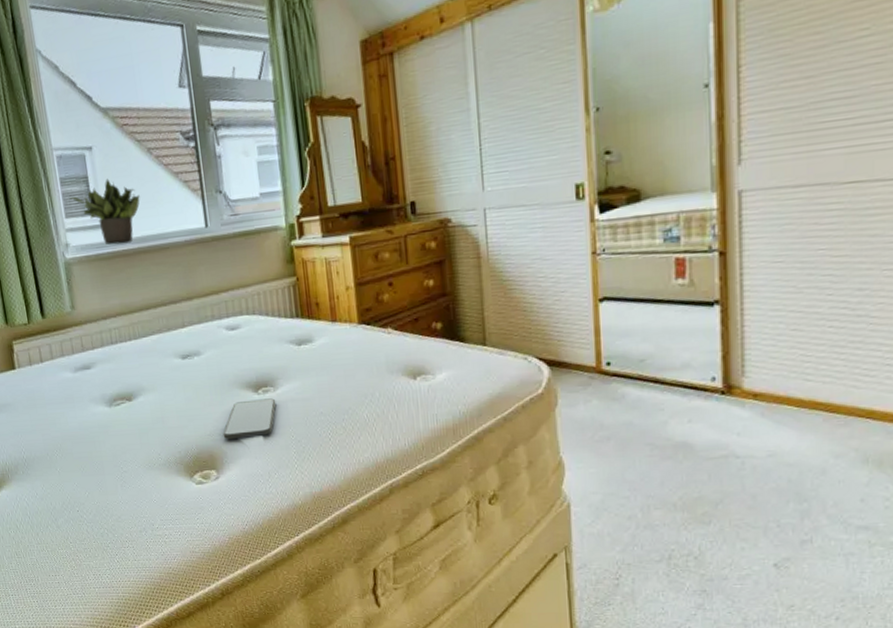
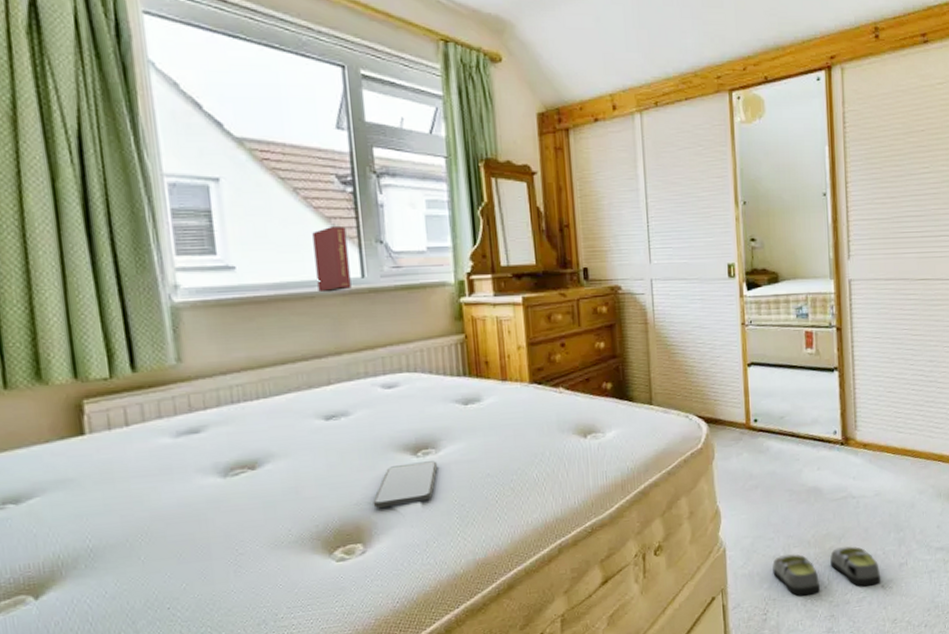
potted plant: present [69,178,140,246] -> none [183,215,281,290]
book: none [164,180,198,244] -> present [312,225,352,293]
slippers: none [627,512,773,564] -> present [772,545,881,596]

